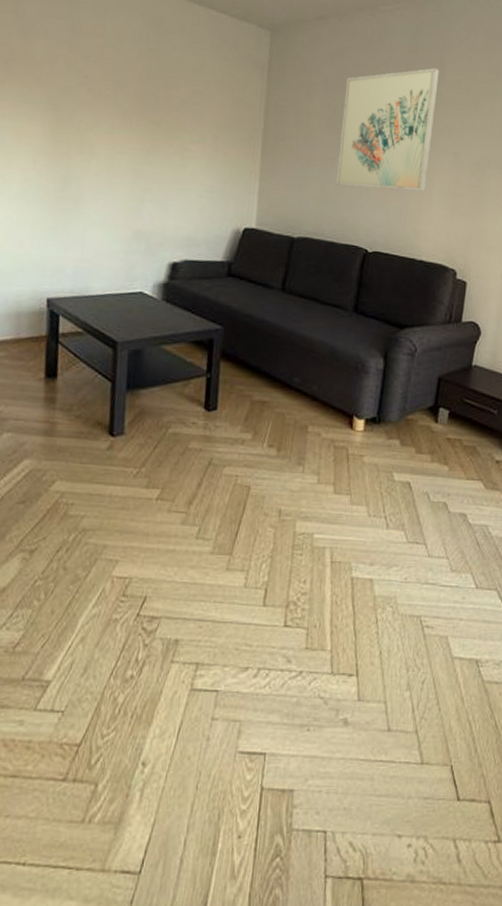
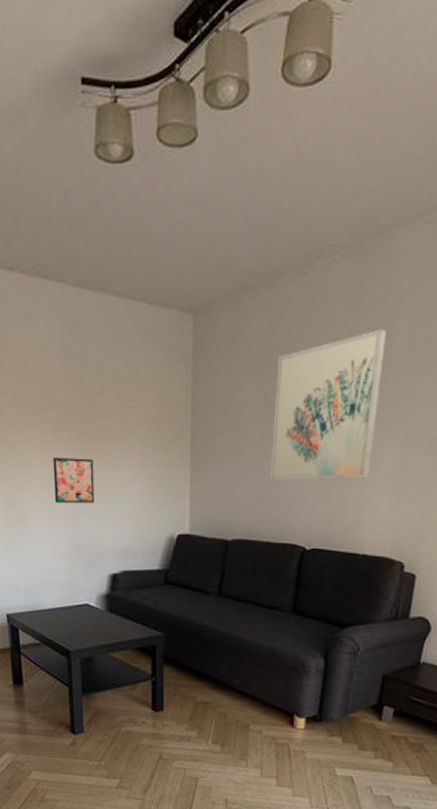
wall art: none [116,141,162,190] -> present [53,457,94,503]

